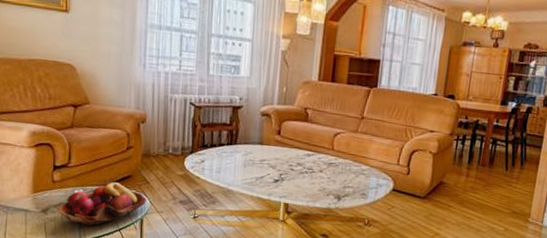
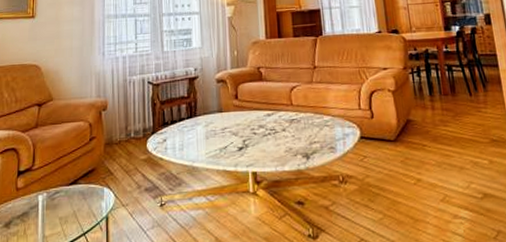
fruit basket: present [59,182,147,226] -> none [22,179,112,235]

